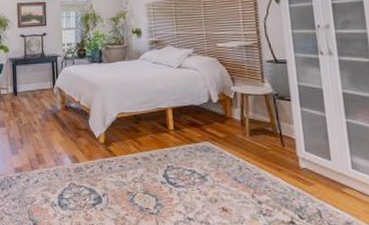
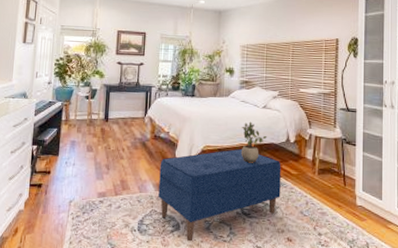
bench: none [74,113,209,215] -> present [158,148,281,242]
potted plant: none [156,83,186,128] -> present [241,121,267,163]

